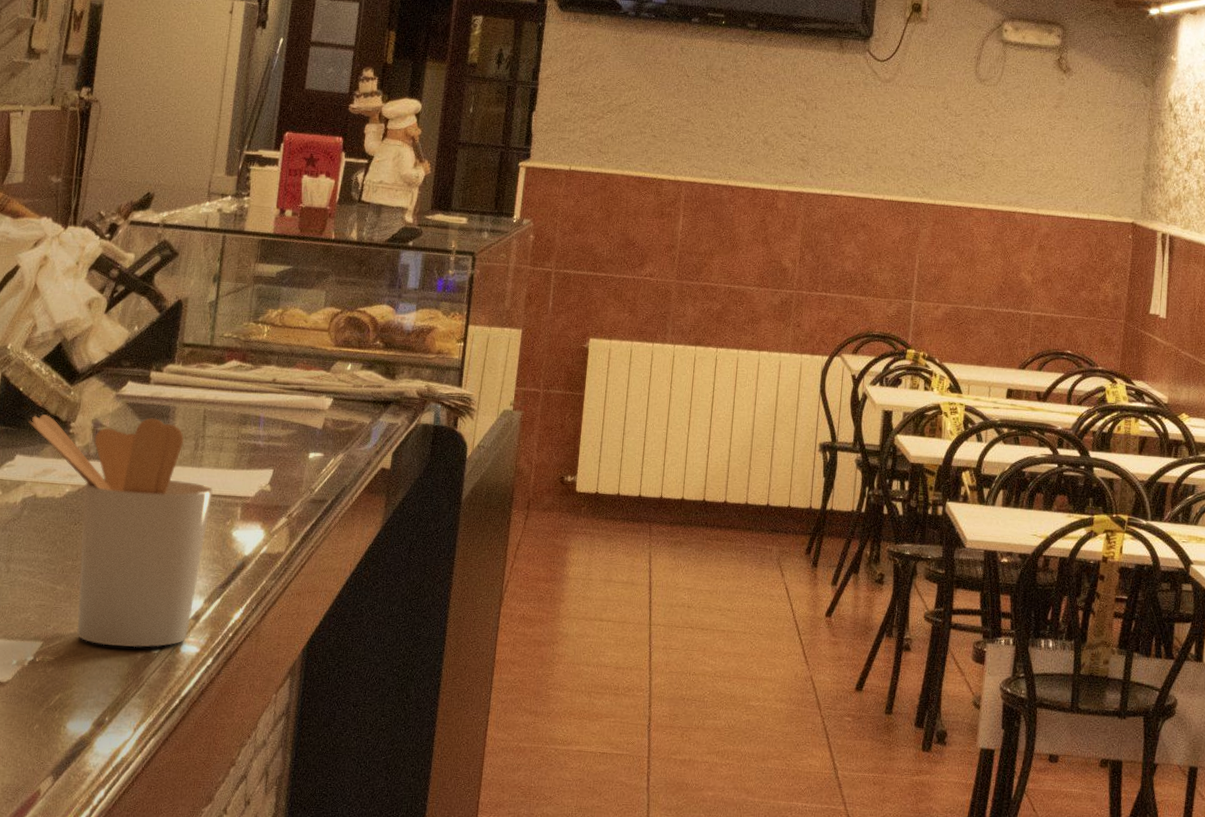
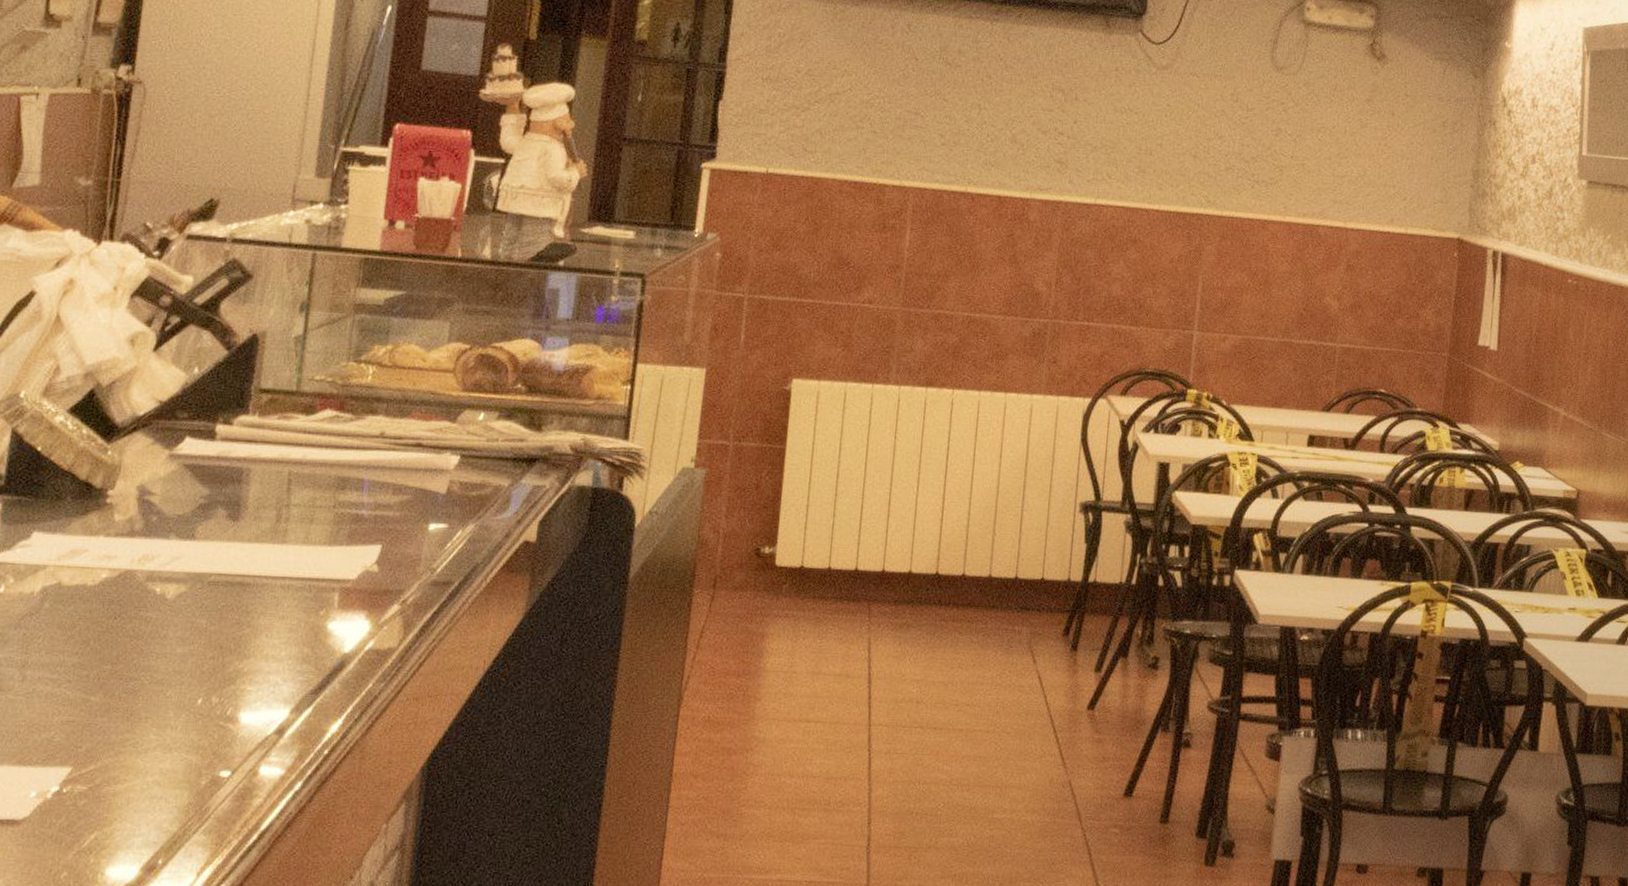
utensil holder: present [28,414,213,648] -> none [50,480,301,772]

